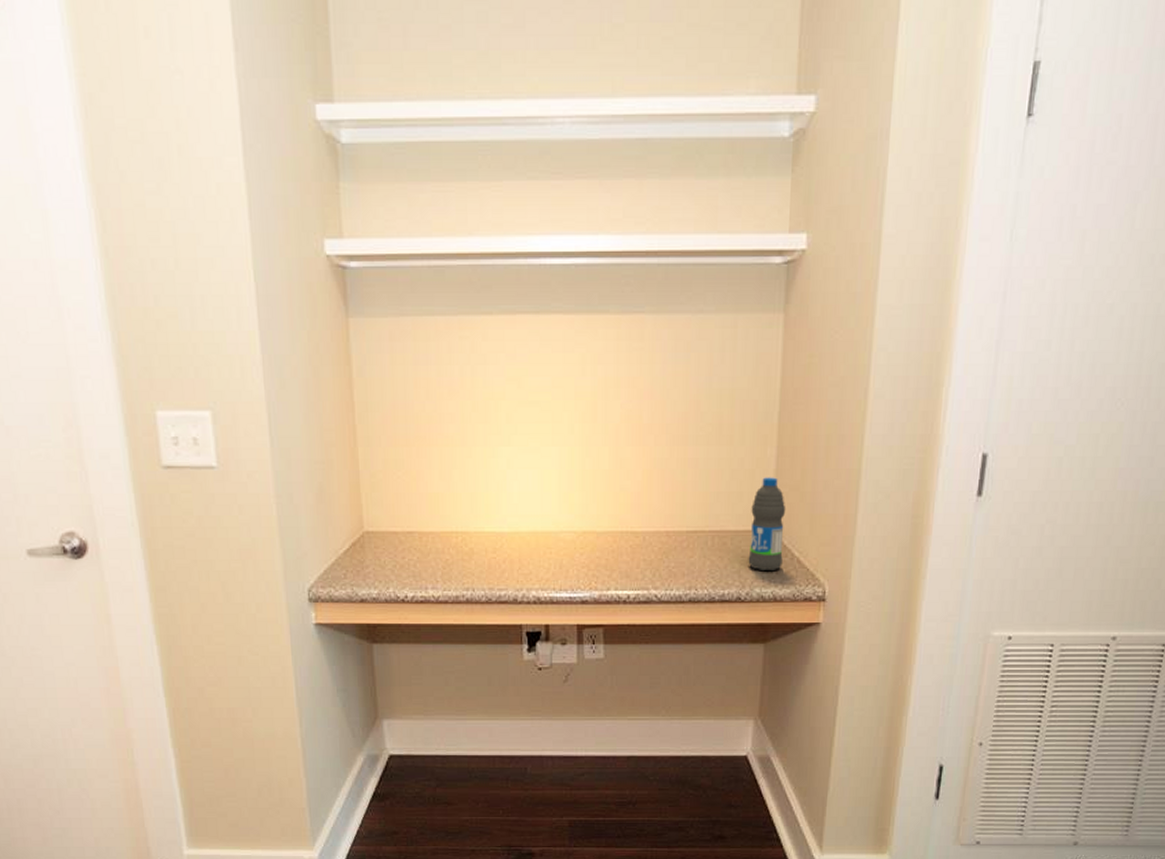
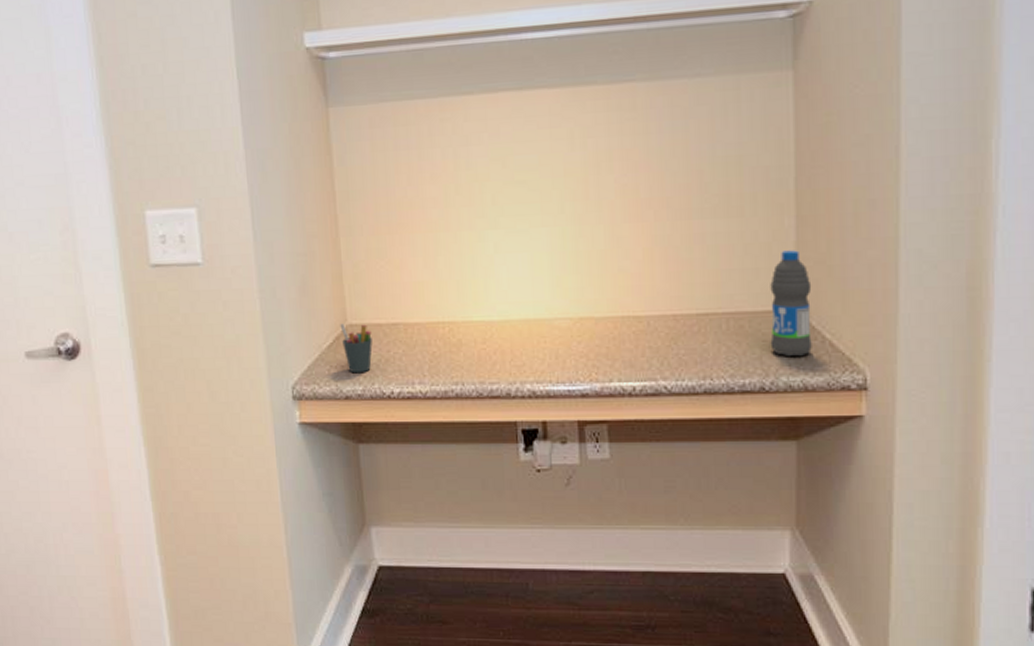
pen holder: none [356,530,388,578] -> present [340,323,373,374]

